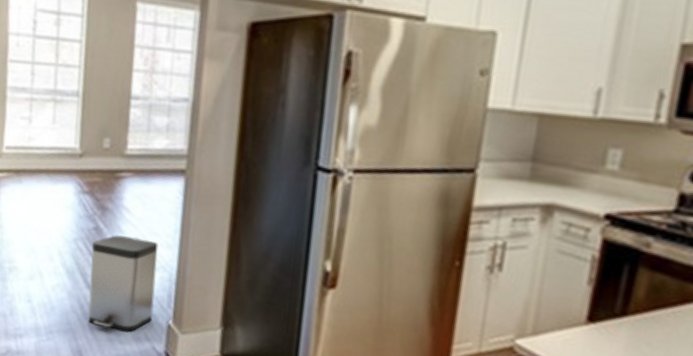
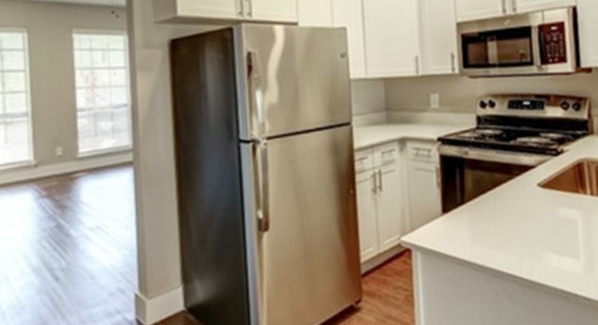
pedal bin: present [88,235,158,333] -> none [56,225,121,312]

